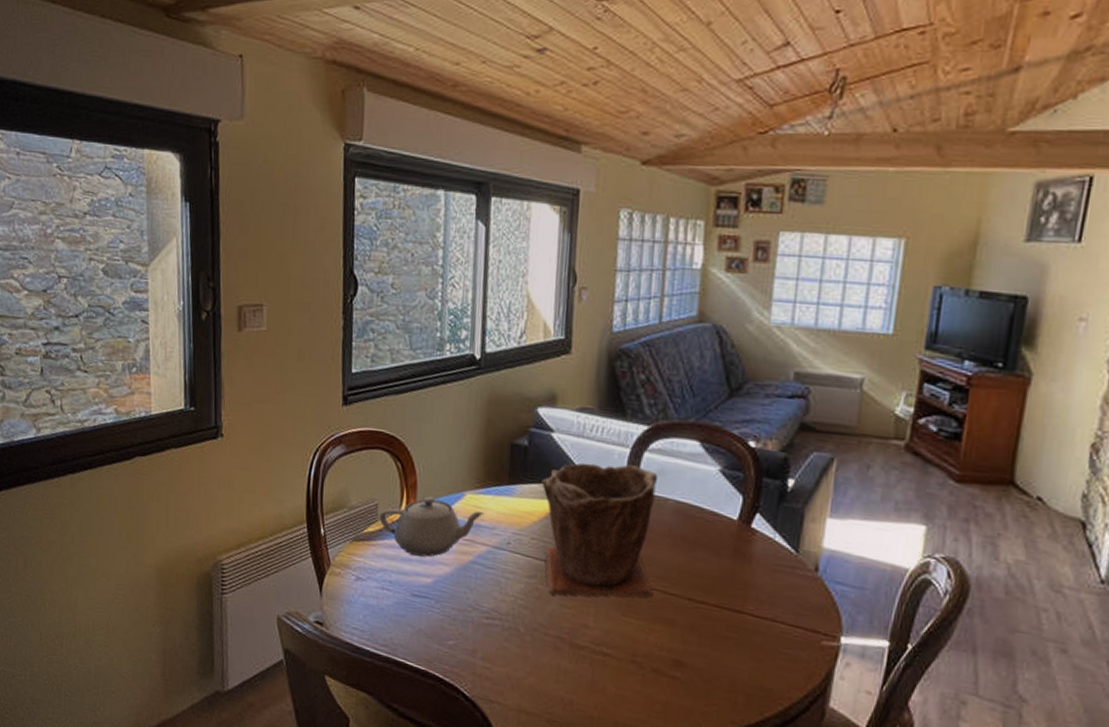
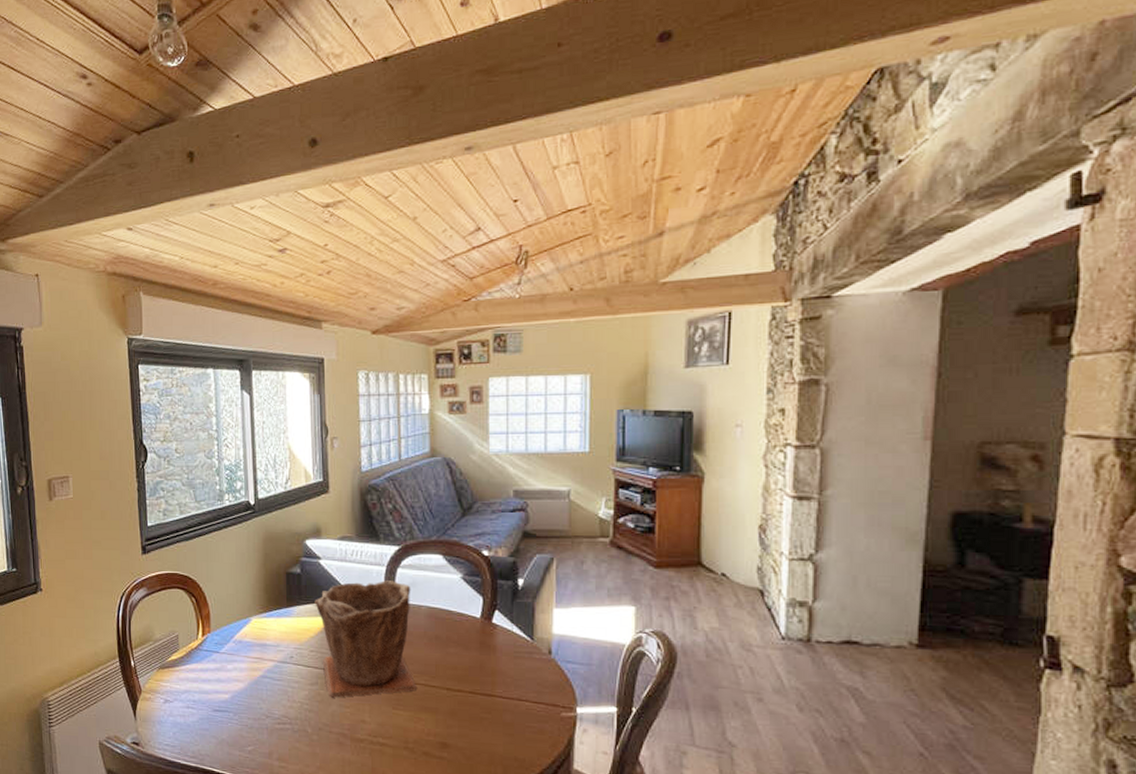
teapot: present [379,496,485,557] -> none [180,624,269,676]

